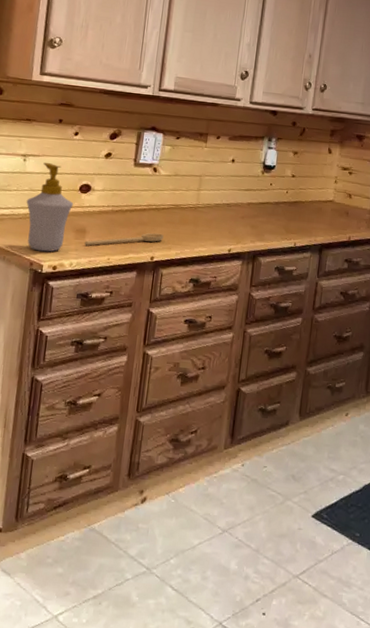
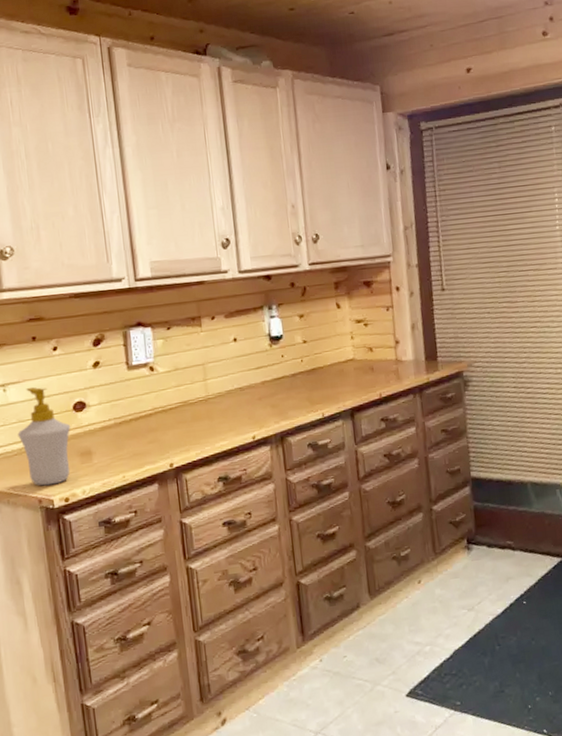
spoon: present [85,232,164,246] -> none [93,436,179,468]

